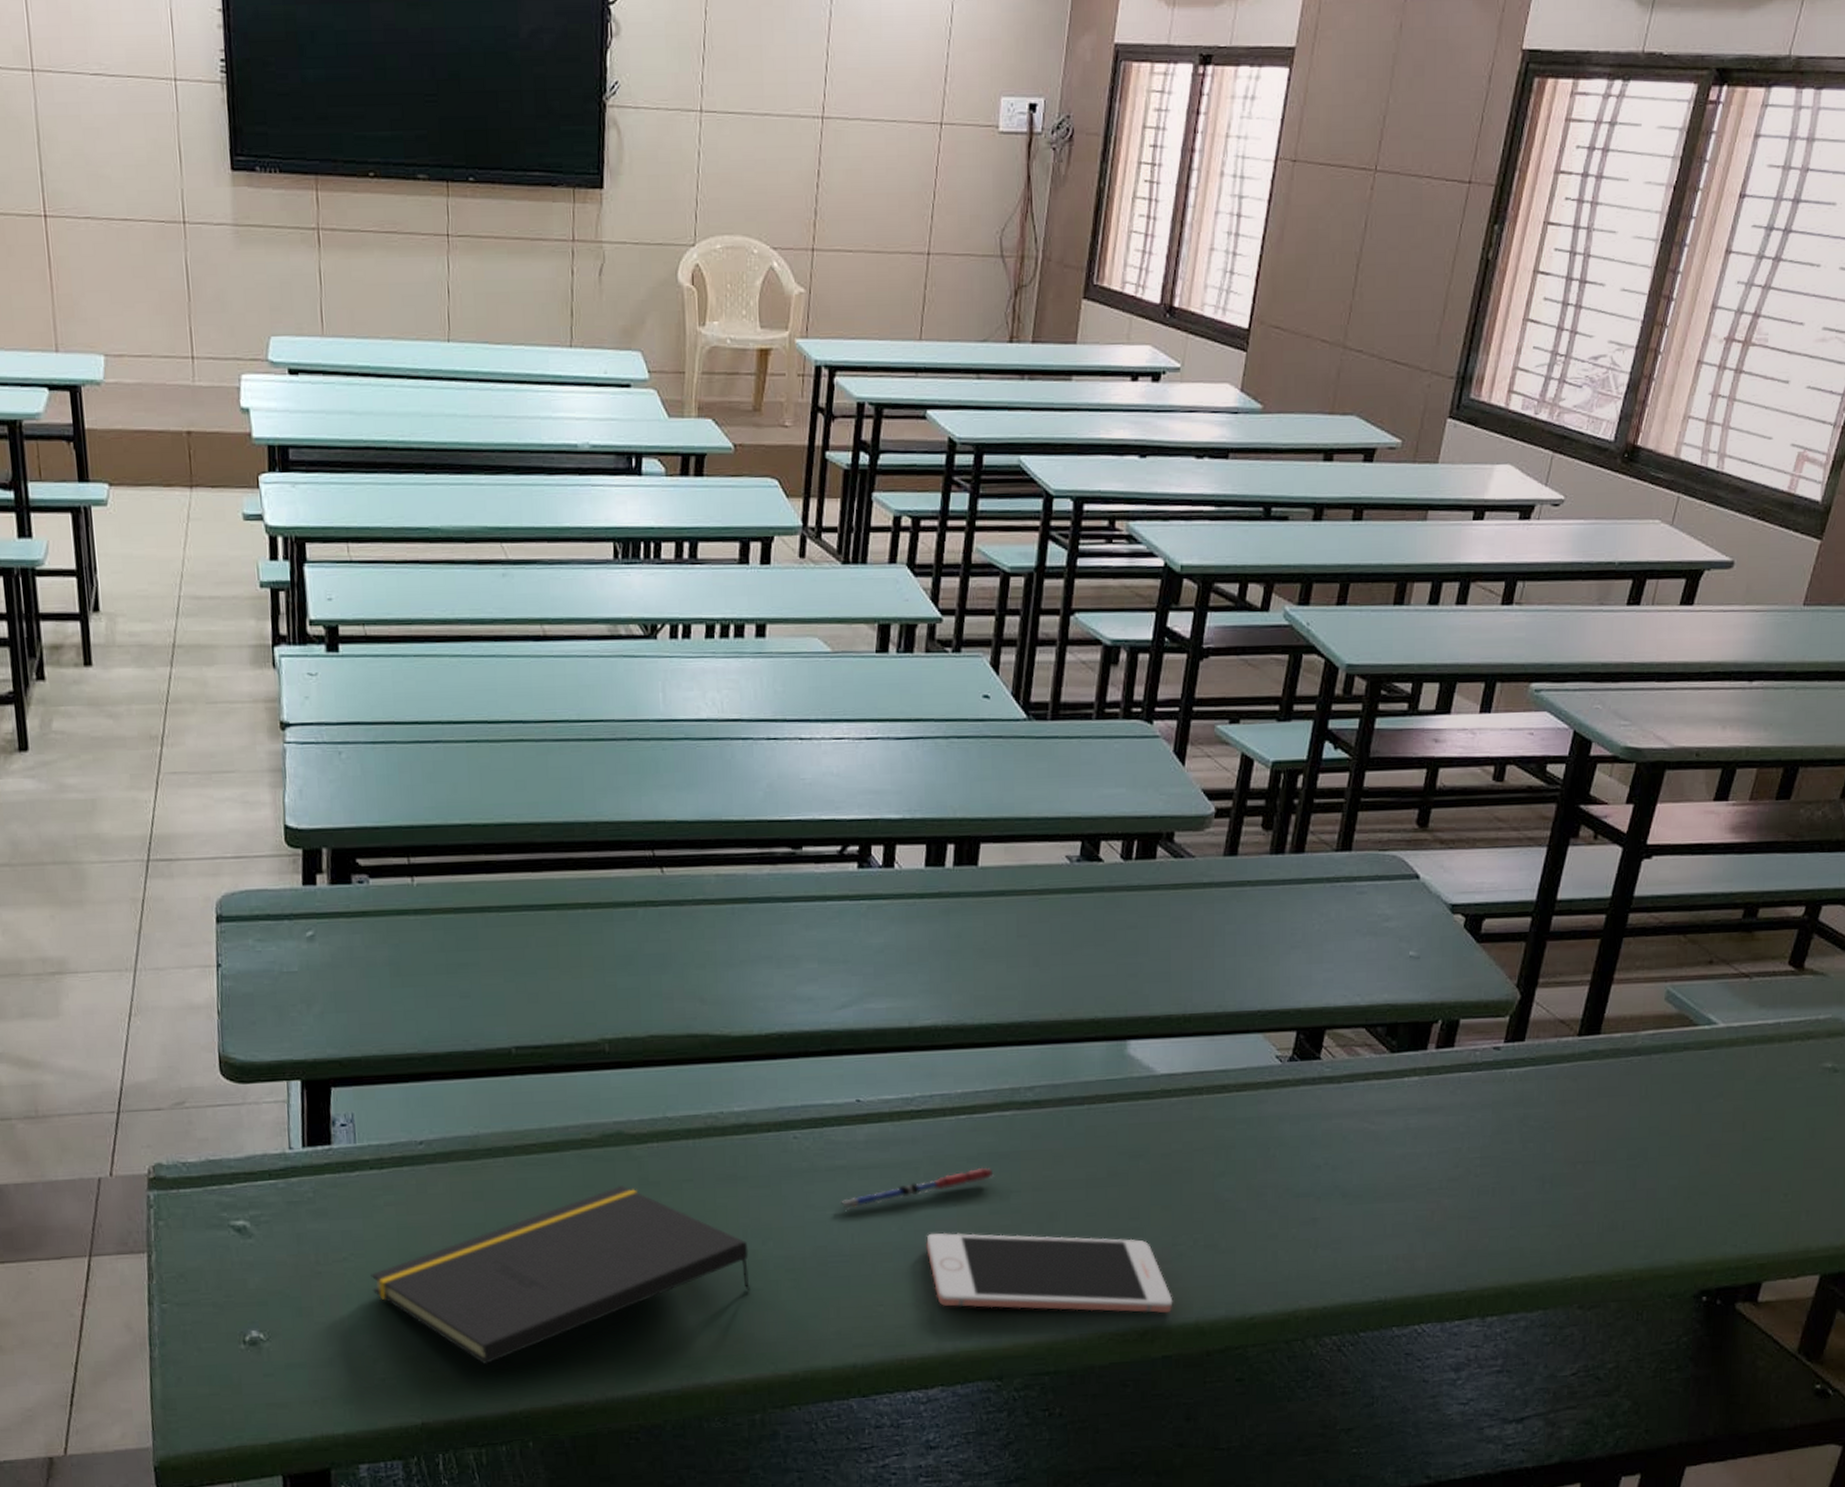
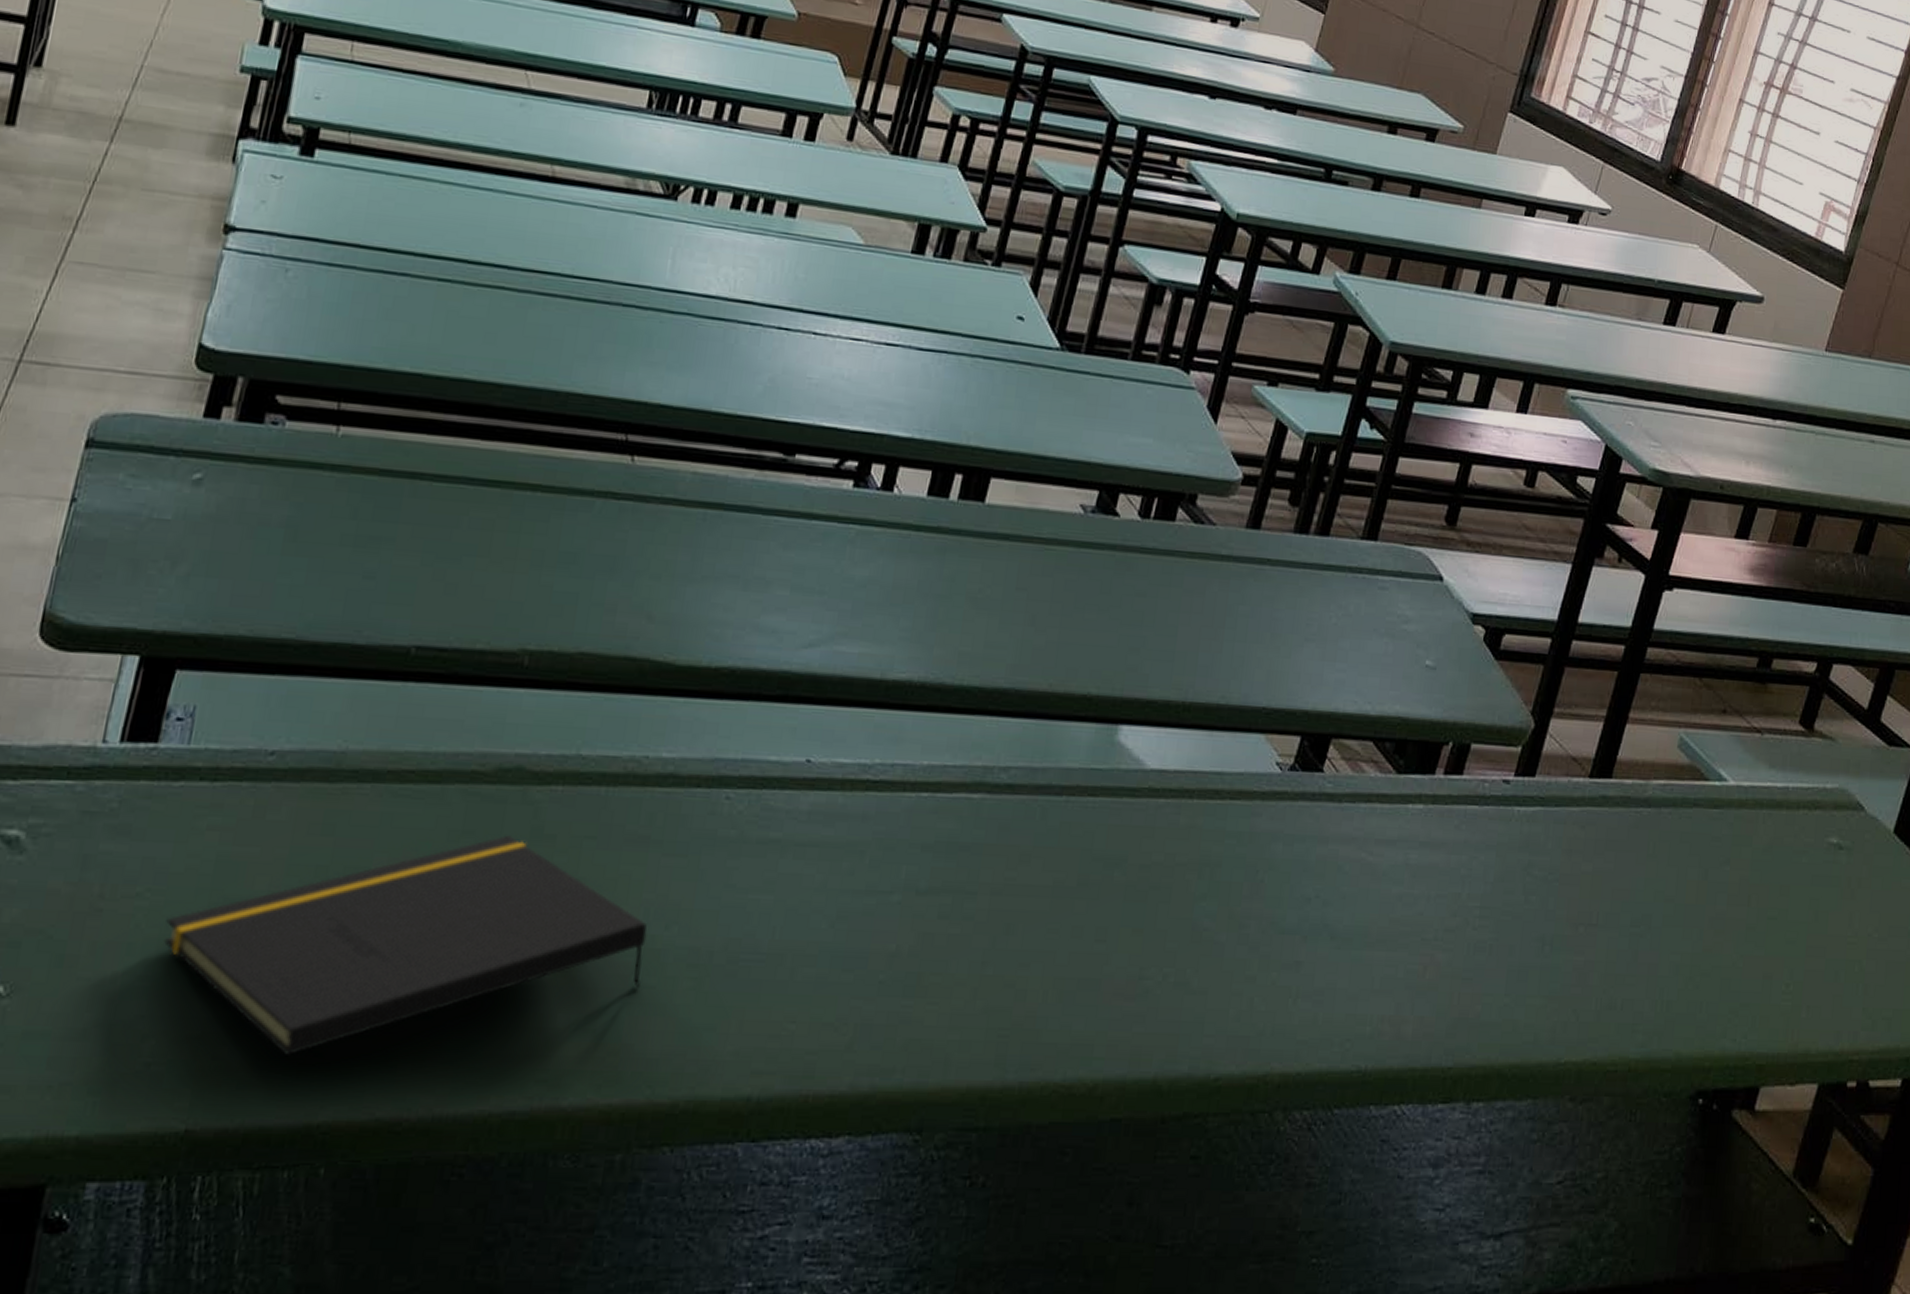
pen: present [841,1167,995,1210] -> none [767,859,951,896]
cell phone: present [926,1232,1173,1314] -> none [858,935,1132,1064]

